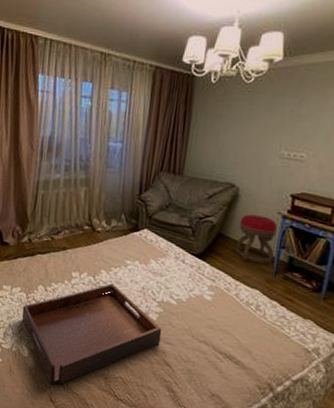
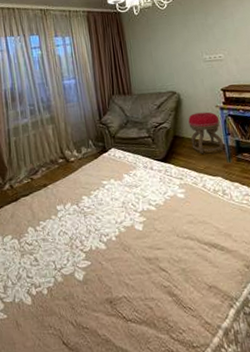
serving tray: present [22,283,162,385] -> none [17,206,151,326]

